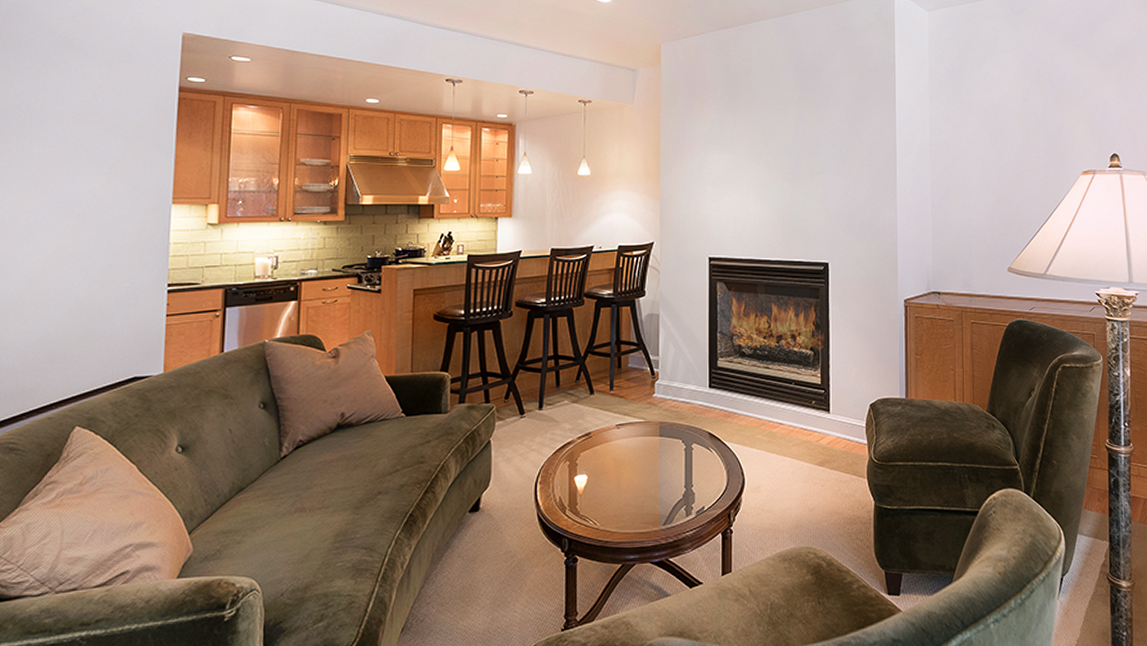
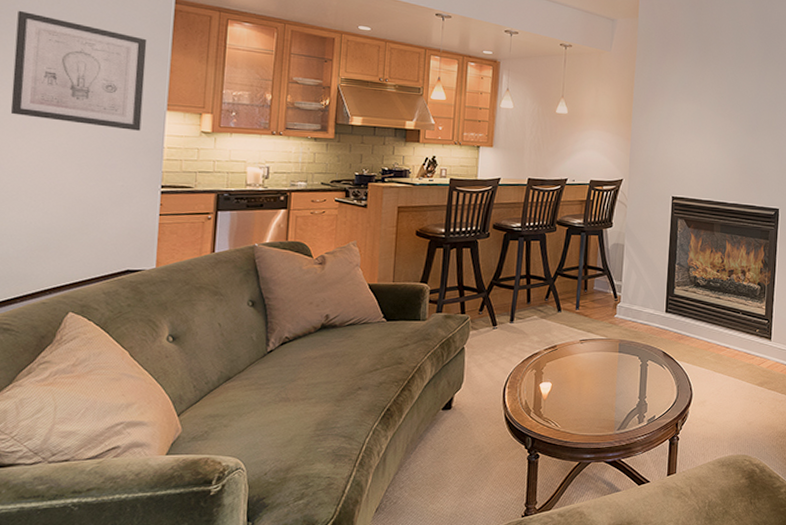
wall art: none [15,111,151,228] -> present [10,10,147,131]

